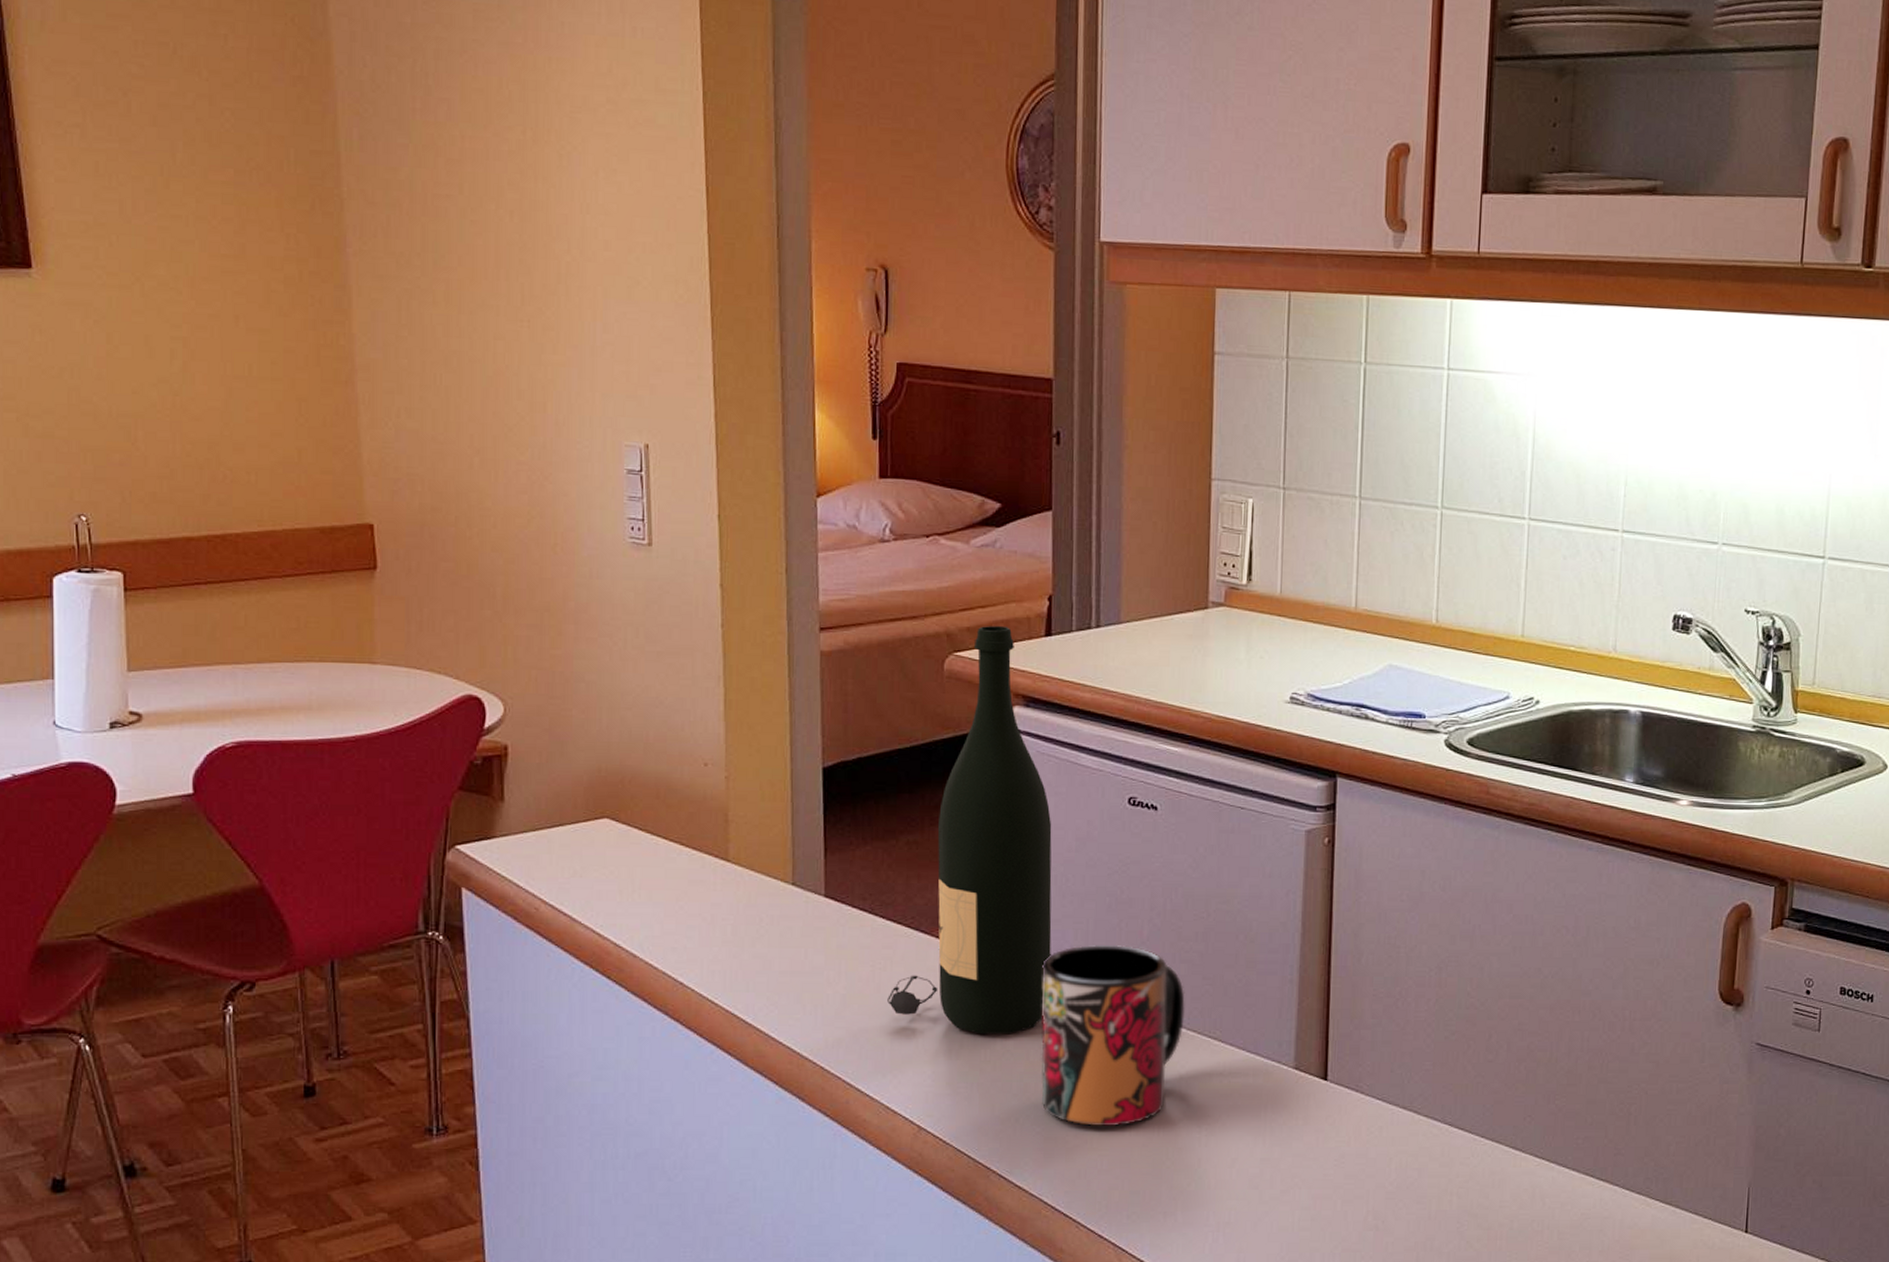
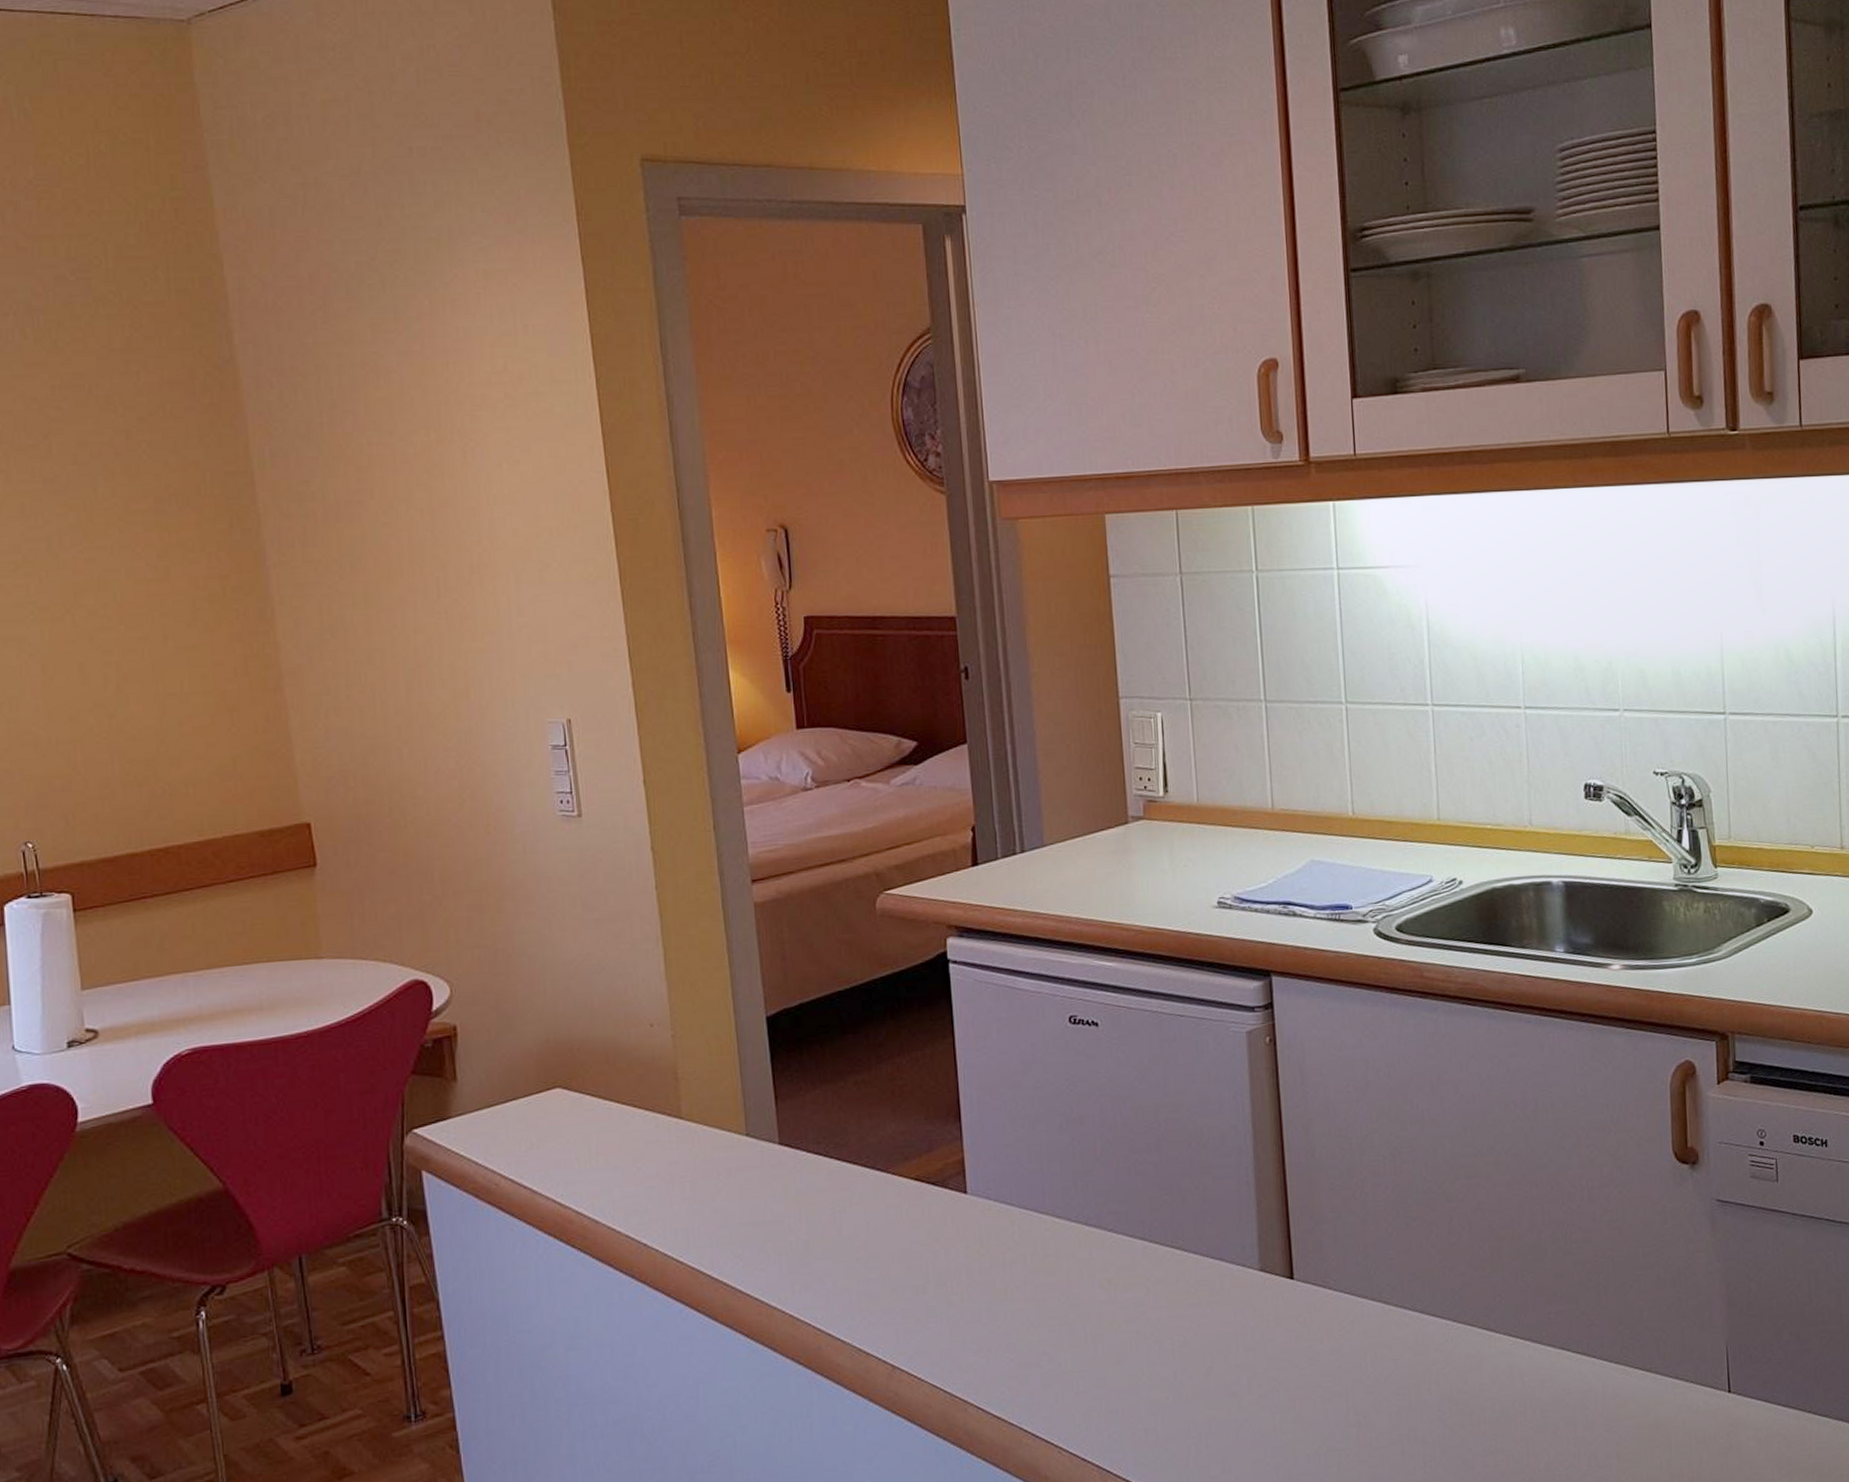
wine bottle: present [887,625,1052,1035] -> none [850,860,1007,1267]
mug: present [1041,944,1185,1127] -> none [1000,1163,1146,1350]

